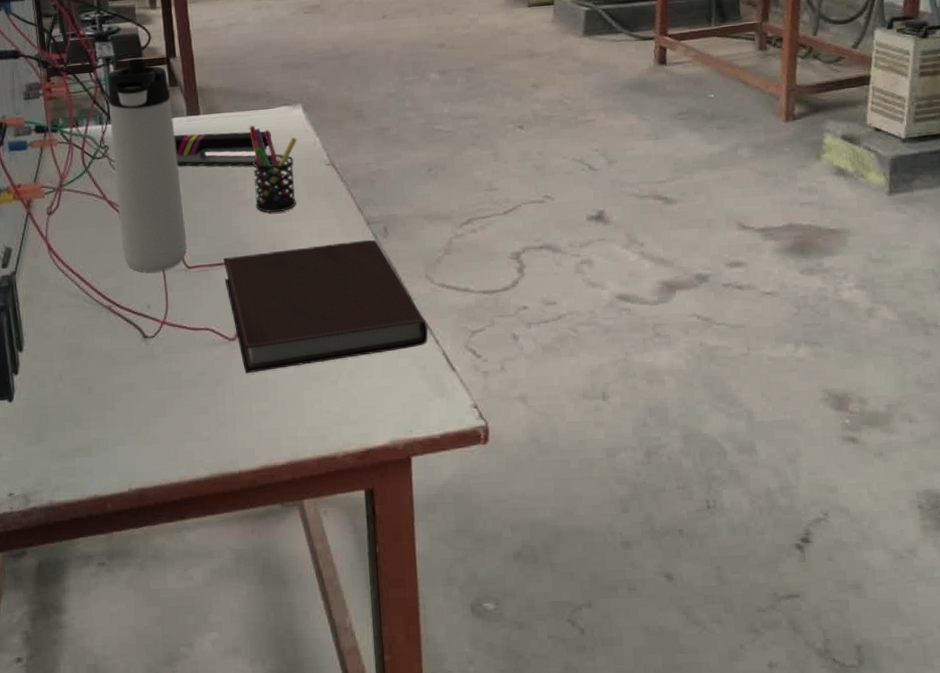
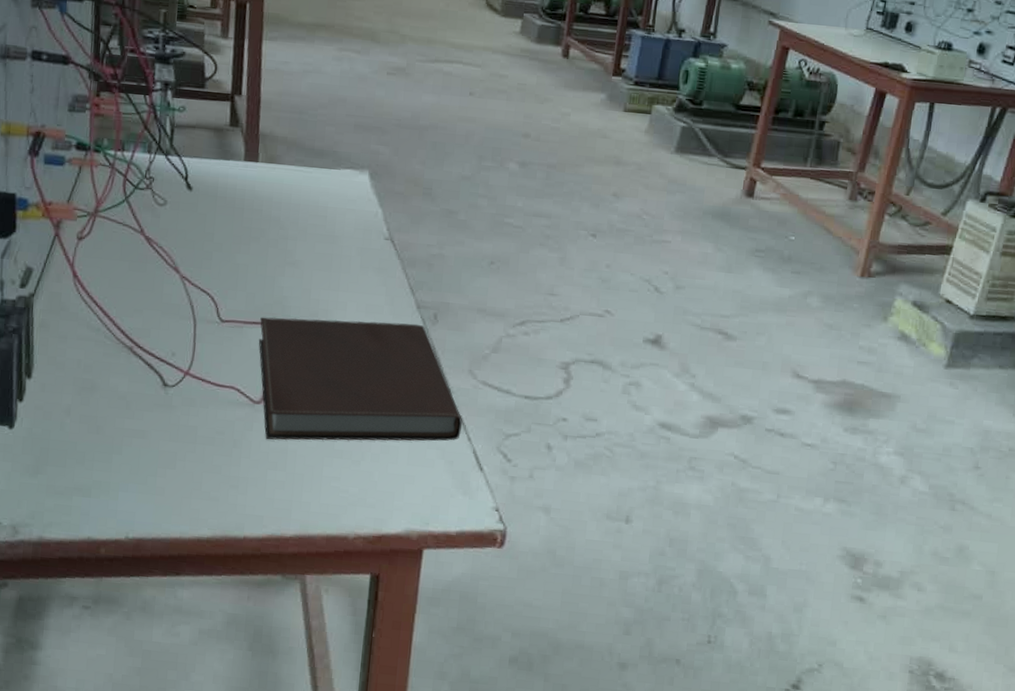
thermos bottle: present [107,58,187,273] -> none [153,89,230,320]
stapler: present [174,131,273,166] -> none [225,179,332,229]
pen holder: present [249,126,297,213] -> none [303,184,358,280]

